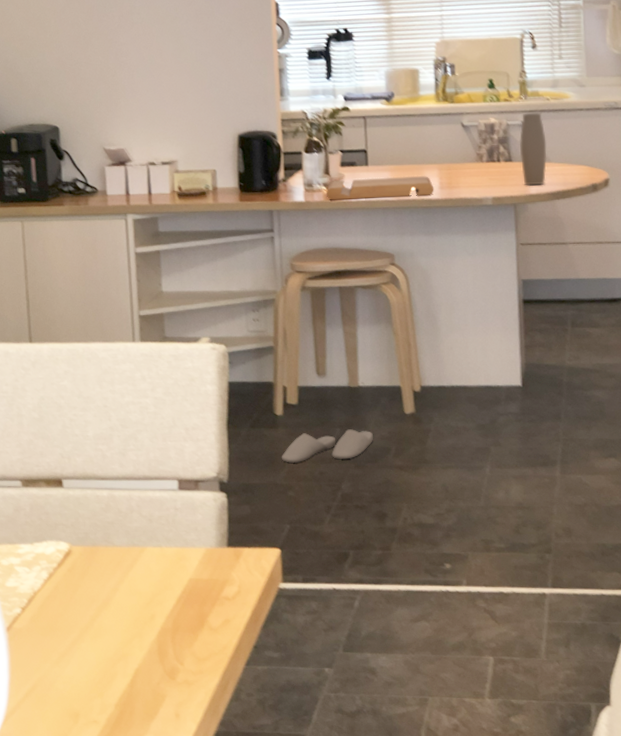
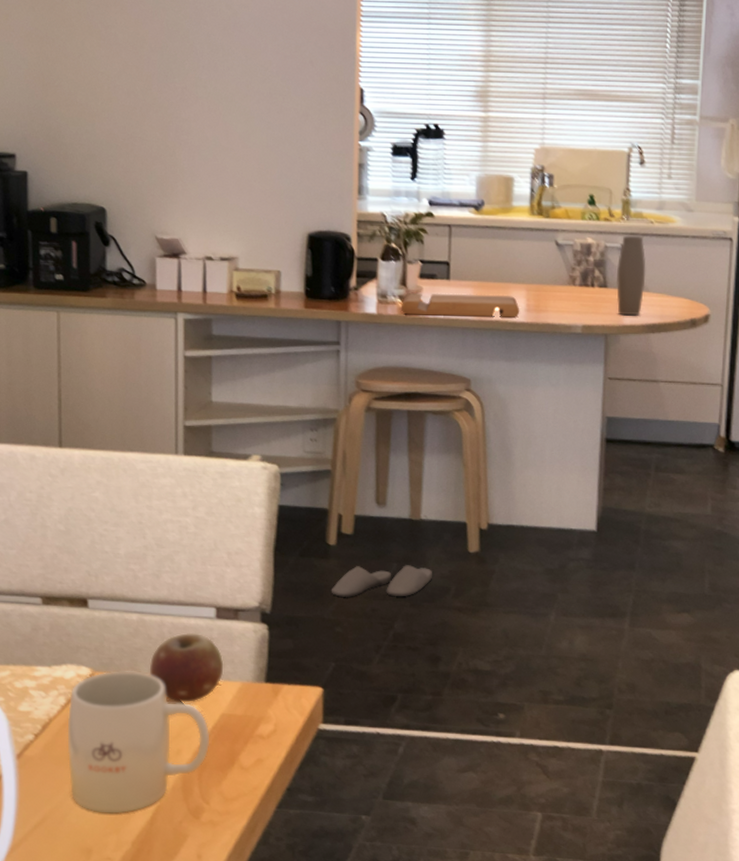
mug: none [50,543,181,678] -> present [67,670,210,814]
fruit: none [122,505,189,570] -> present [150,633,224,702]

